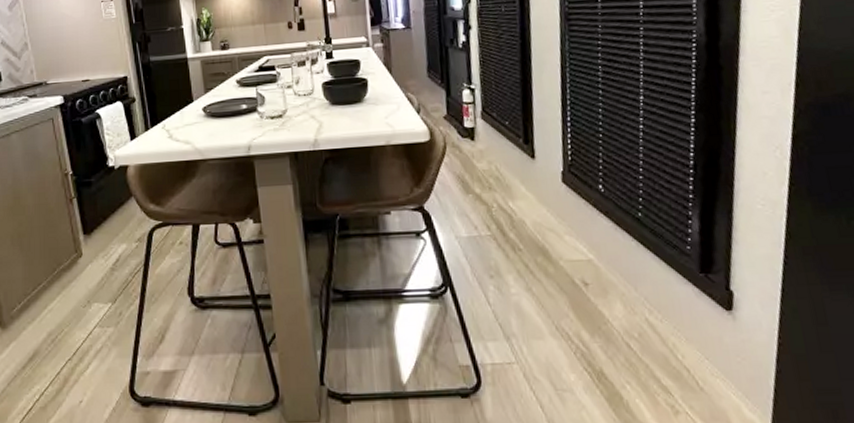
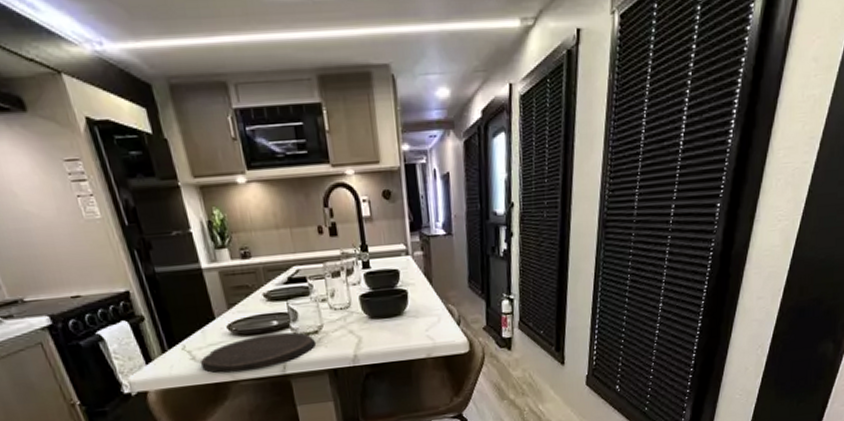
plate: none [177,115,279,152] -> present [201,331,316,373]

